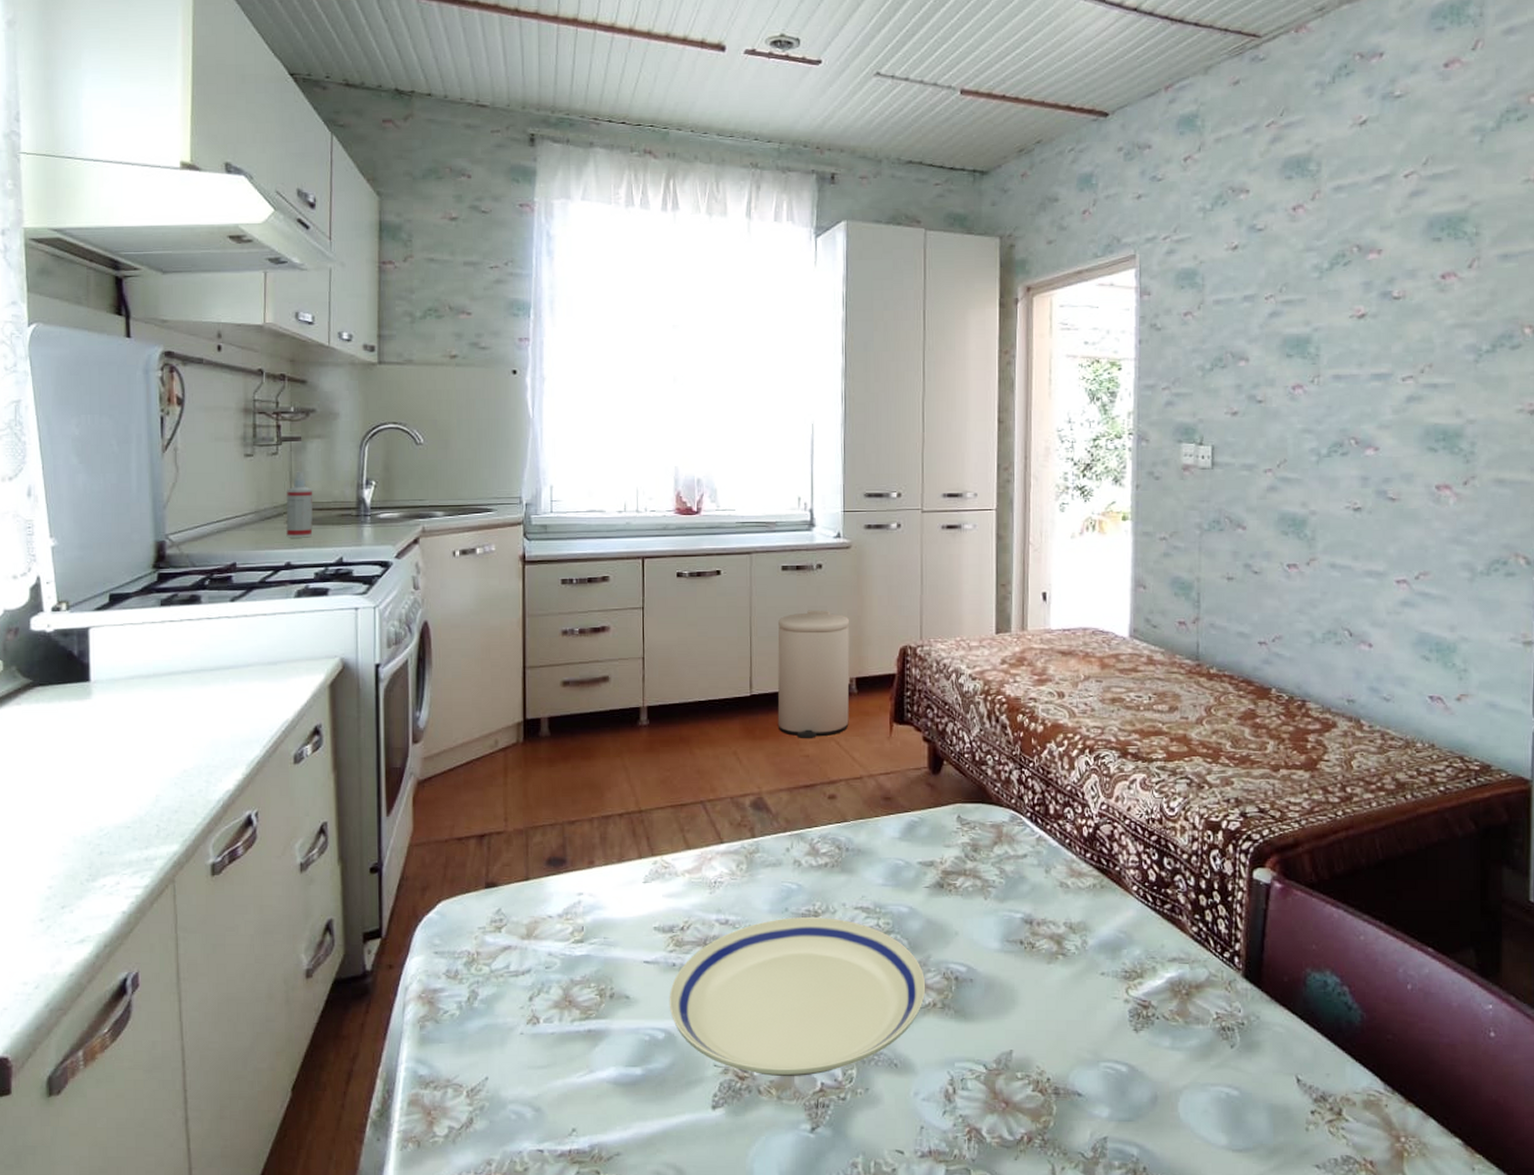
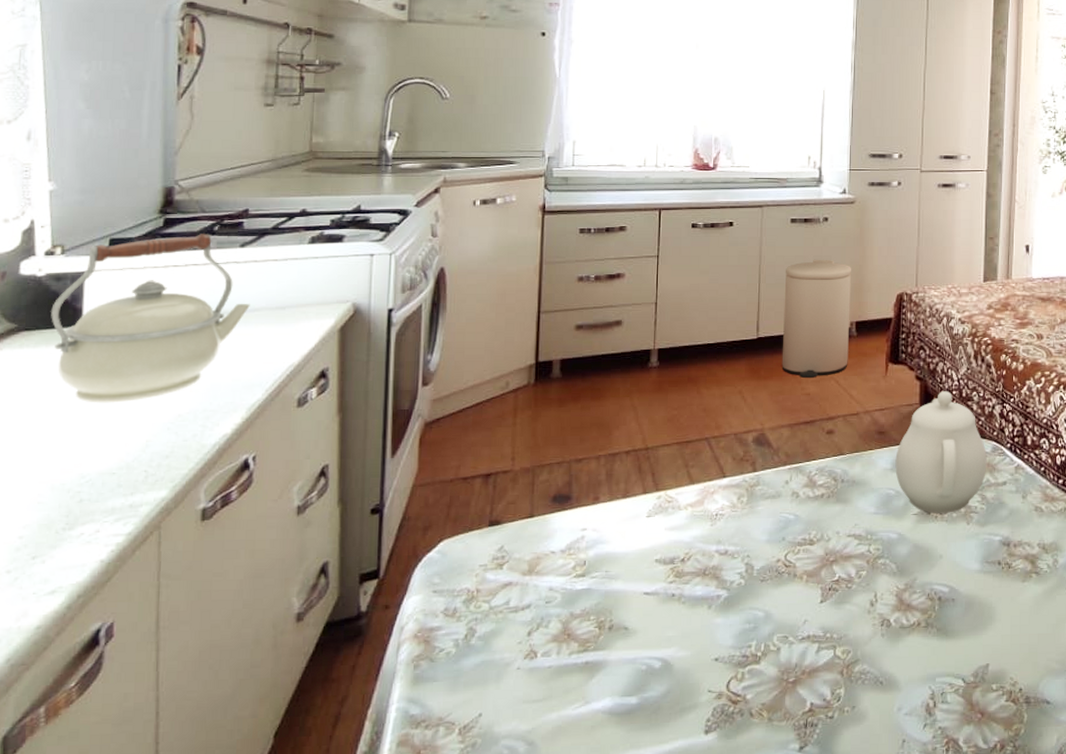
kettle: none [61,588,243,758] -> present [51,234,250,403]
spray bottle: present [286,471,313,538] -> none [303,121,334,186]
plate: present [669,917,926,1077] -> none [667,545,912,699]
teapot: none [903,754,1005,887] -> present [895,391,987,514]

